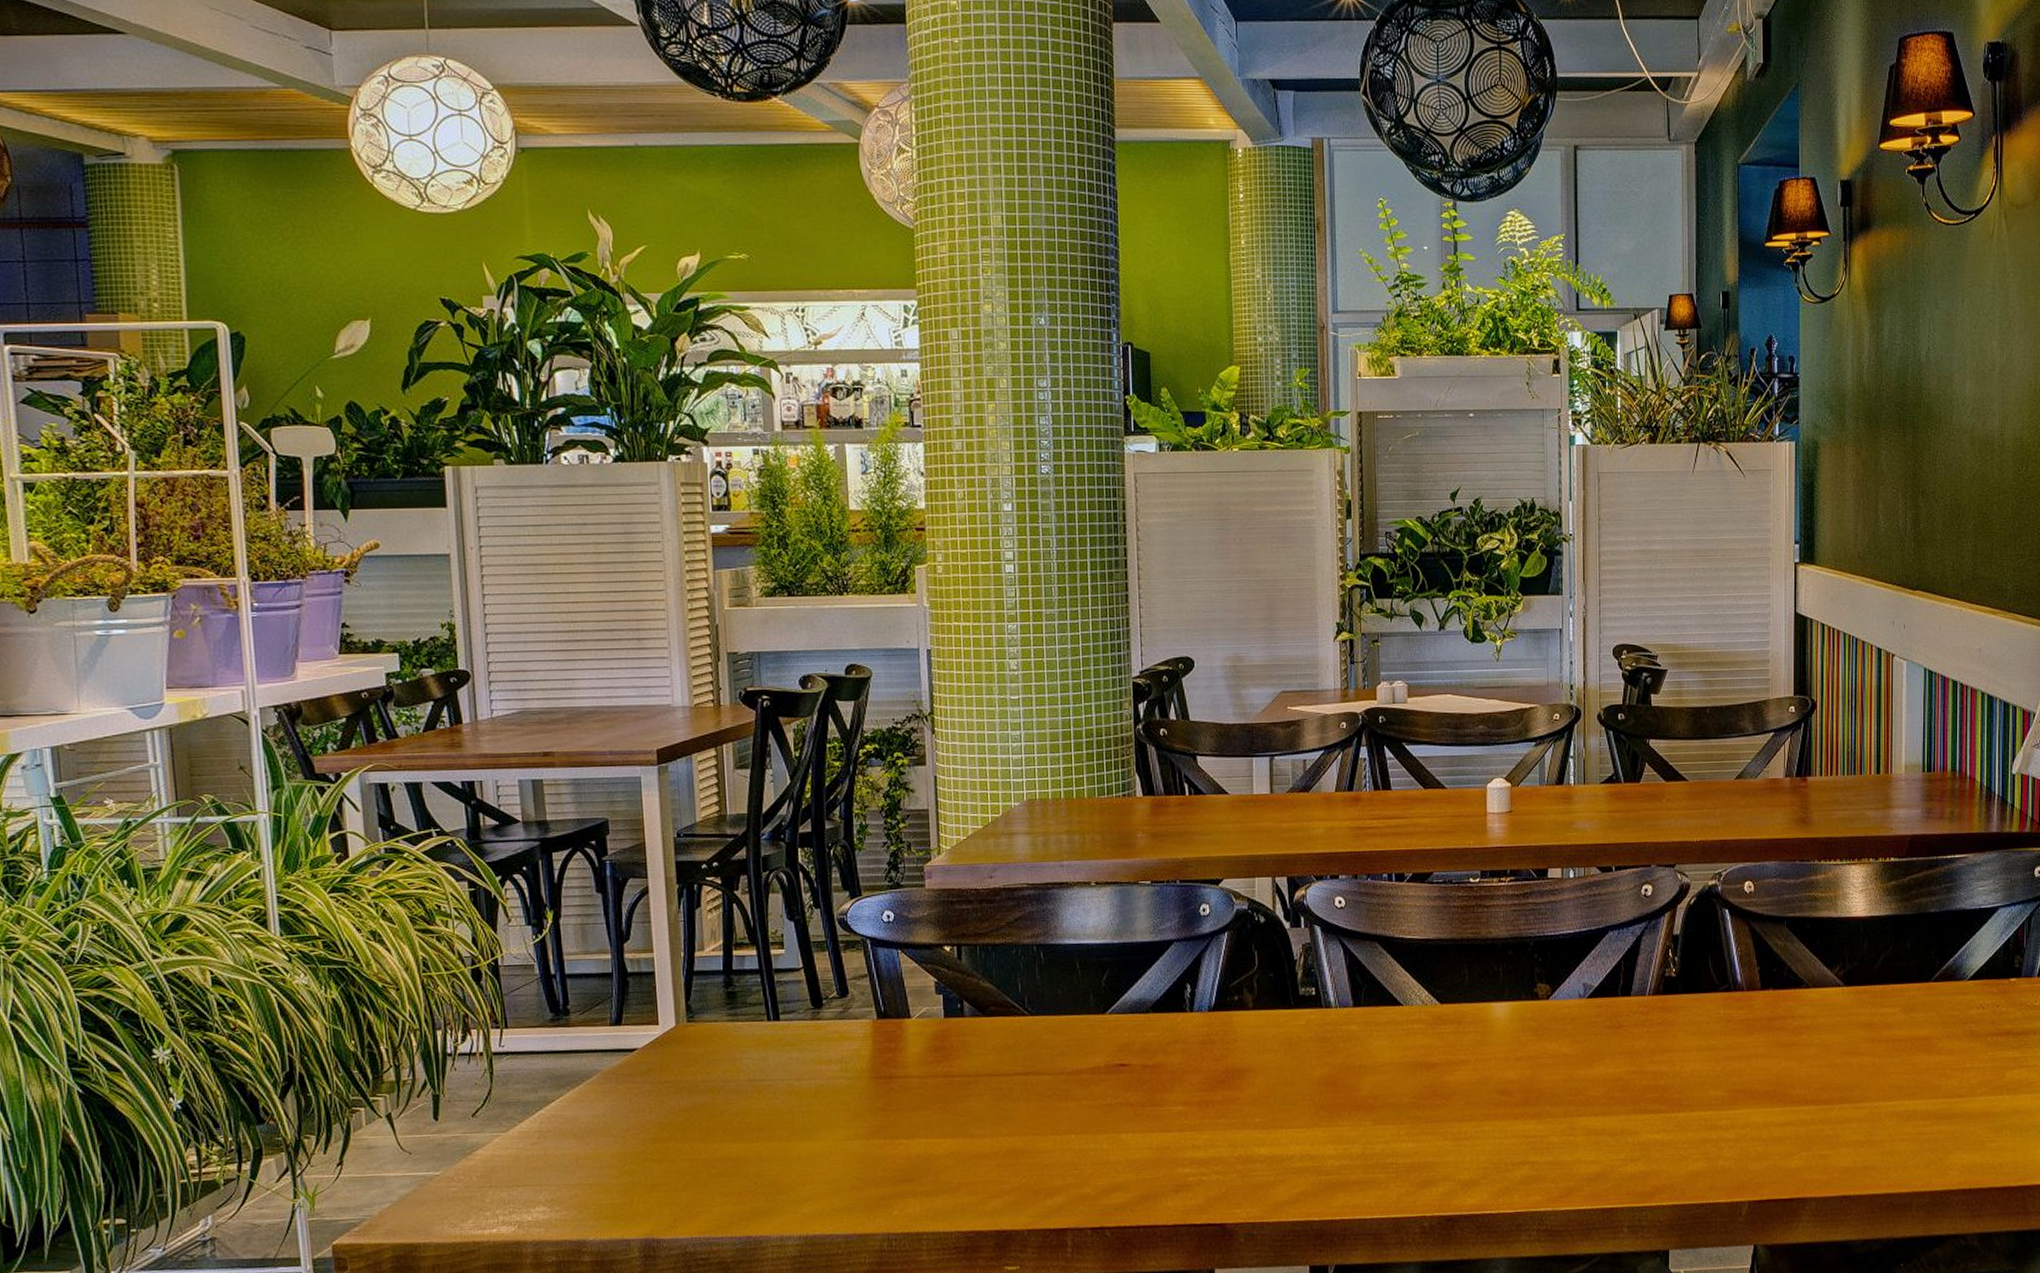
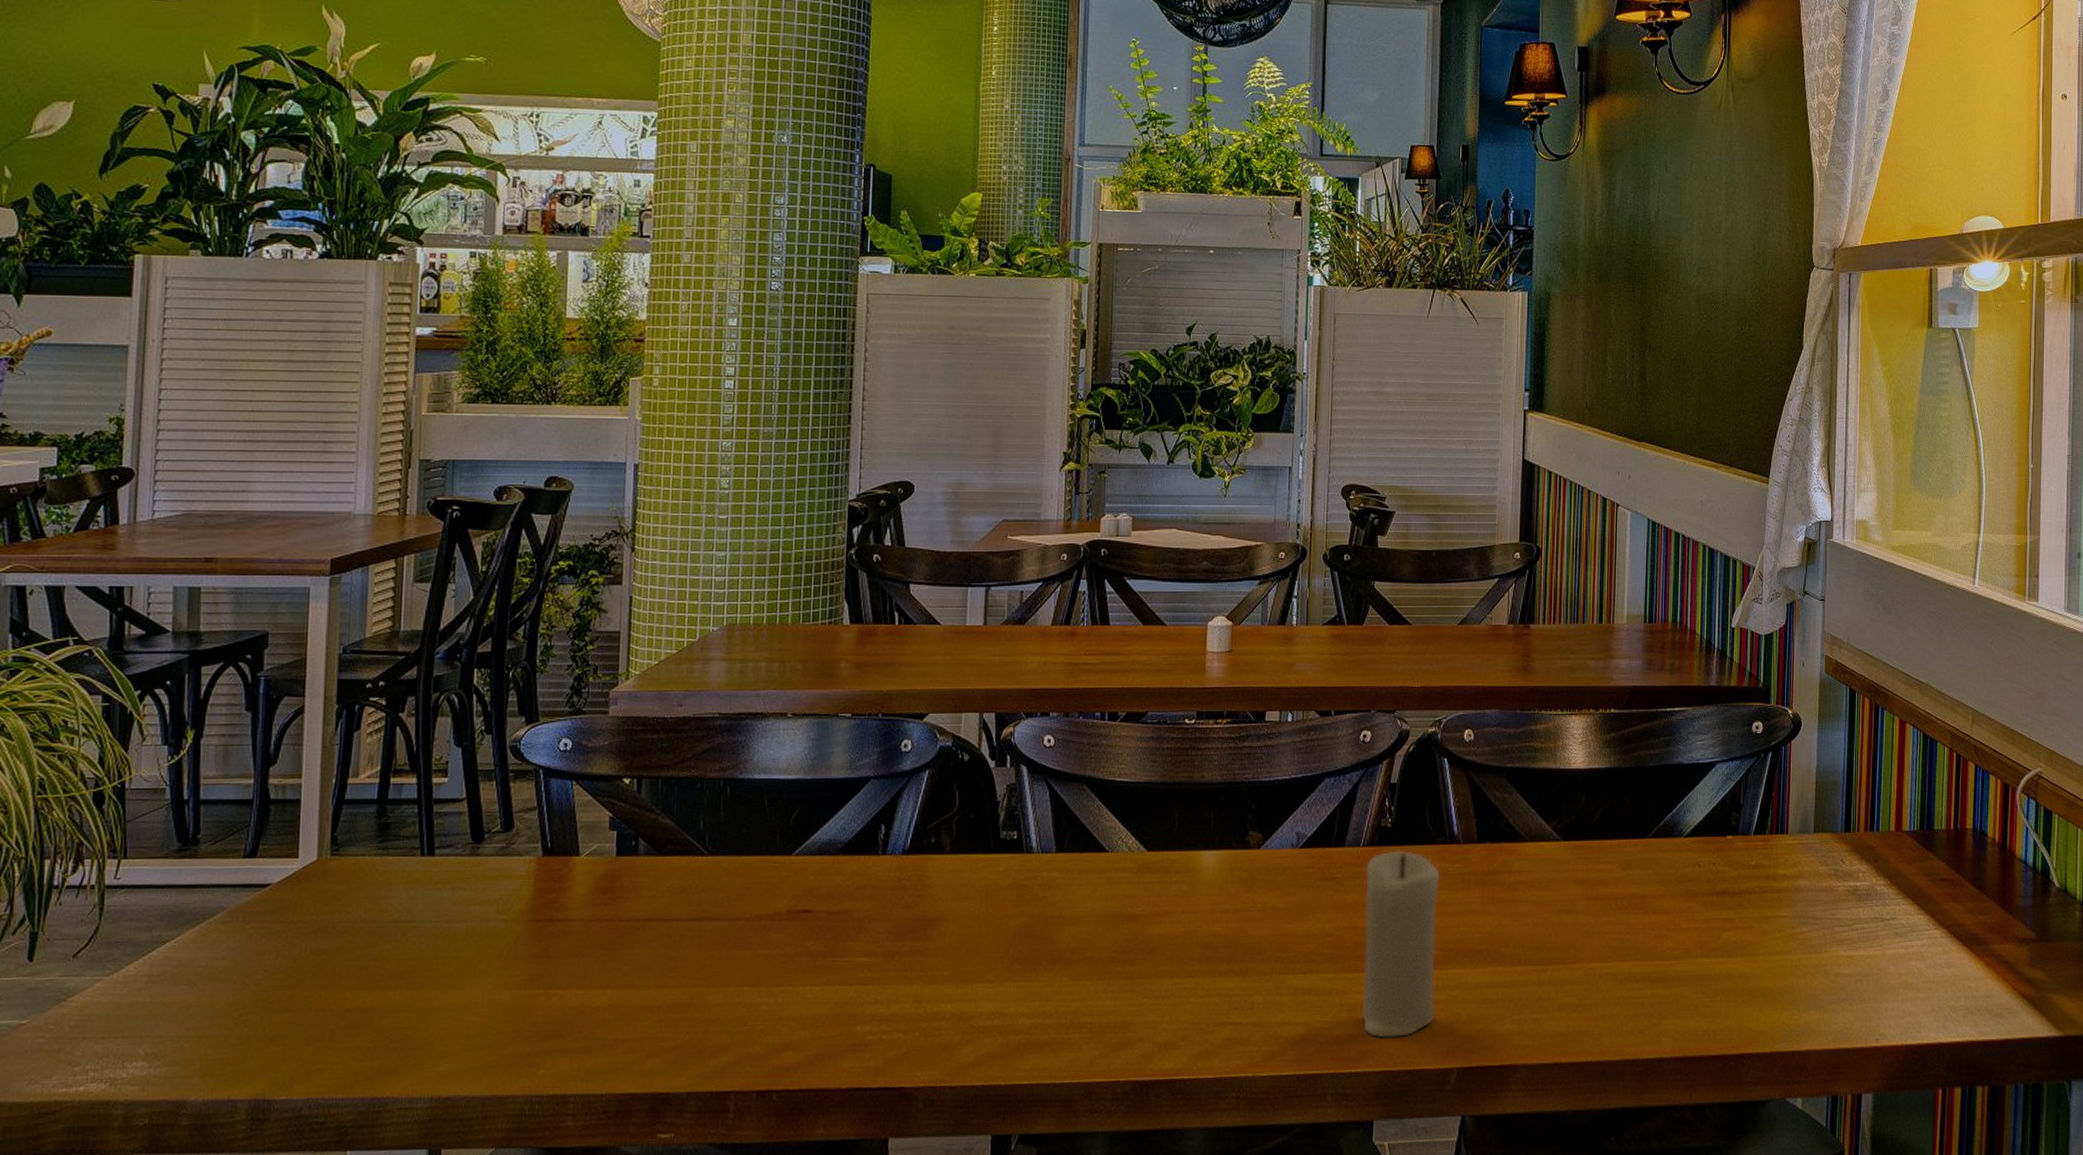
candle: none [1653,998,1725,1174] -> present [1361,850,1440,1038]

